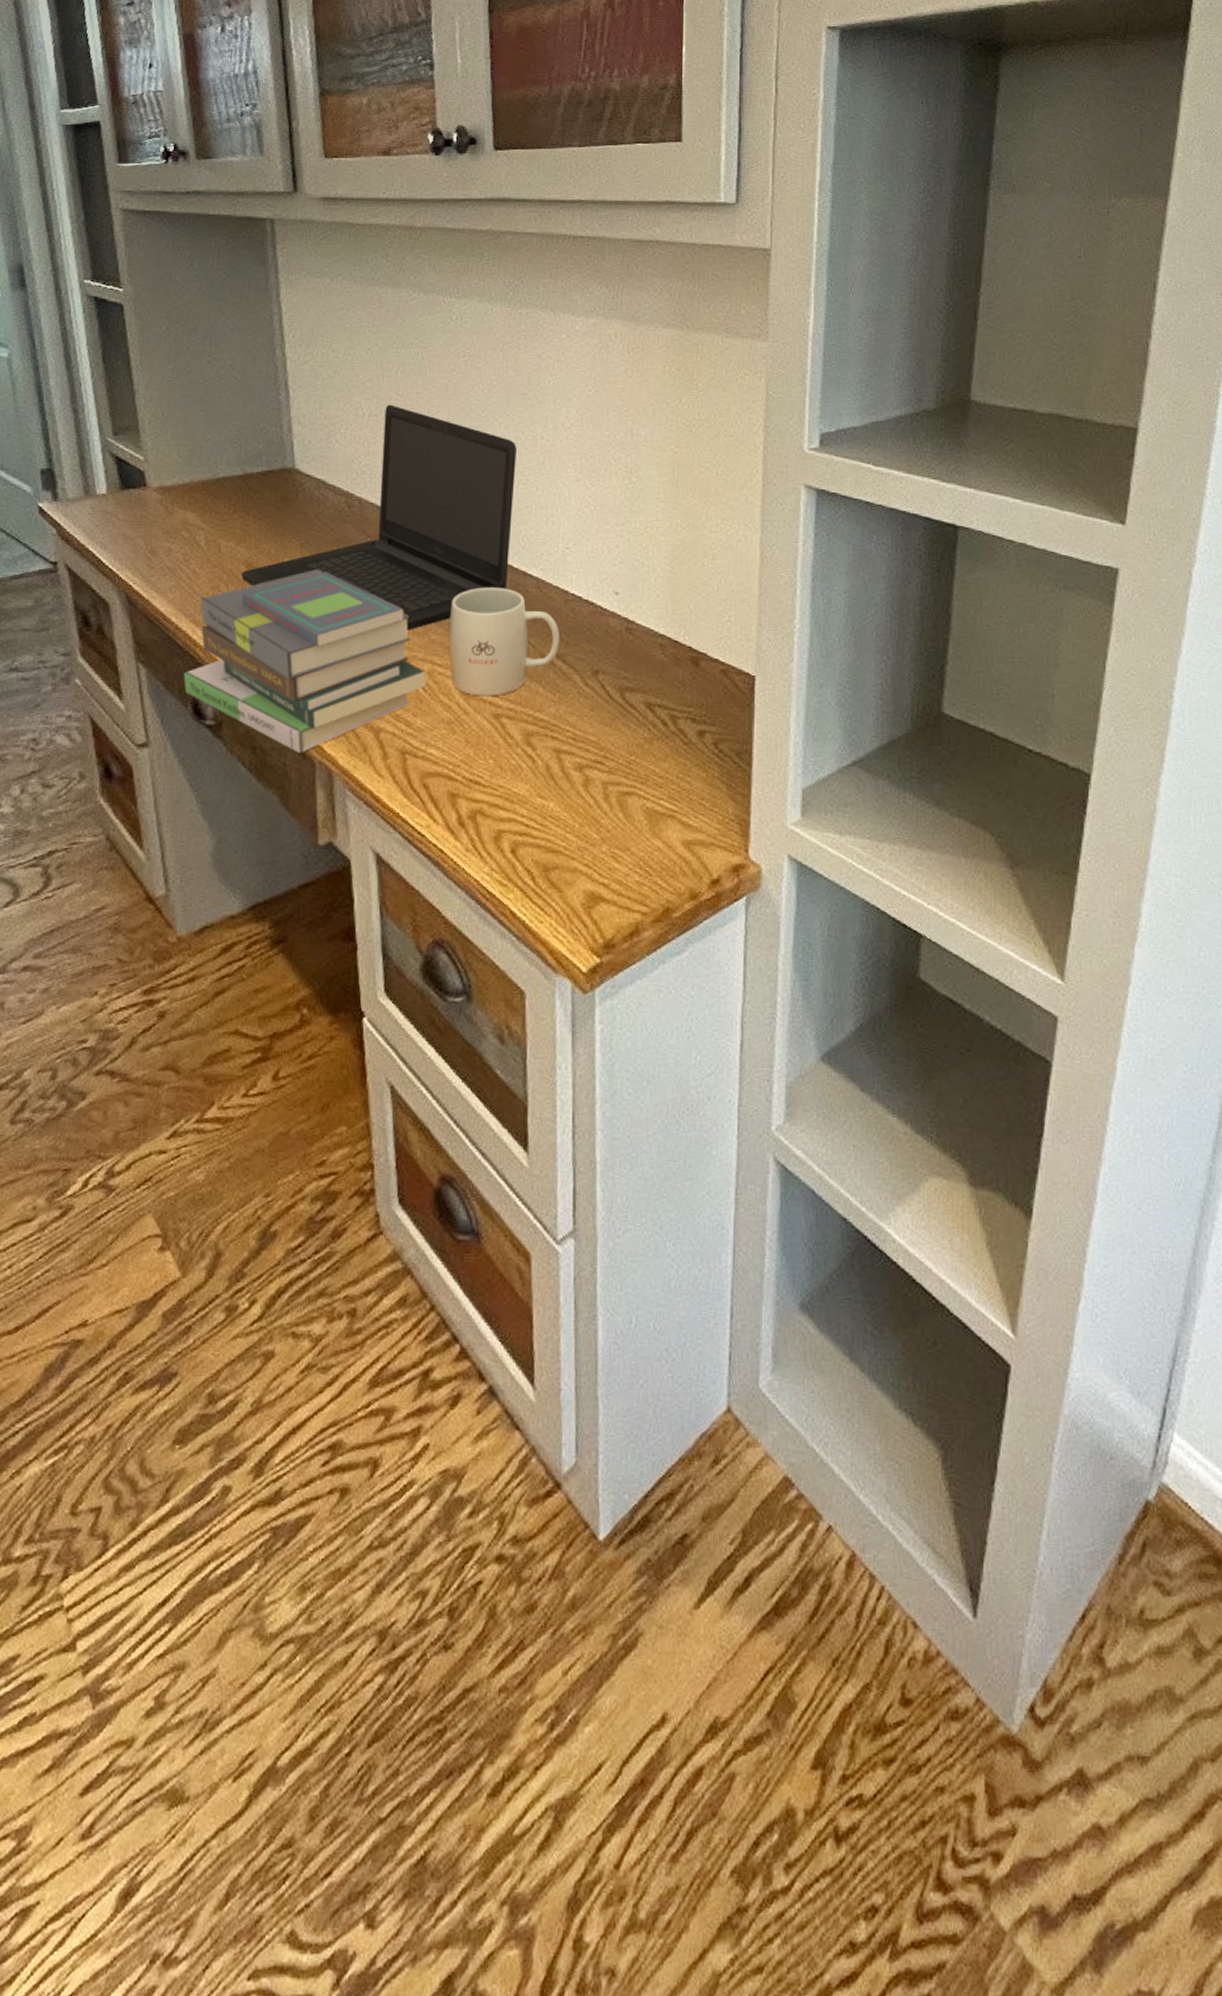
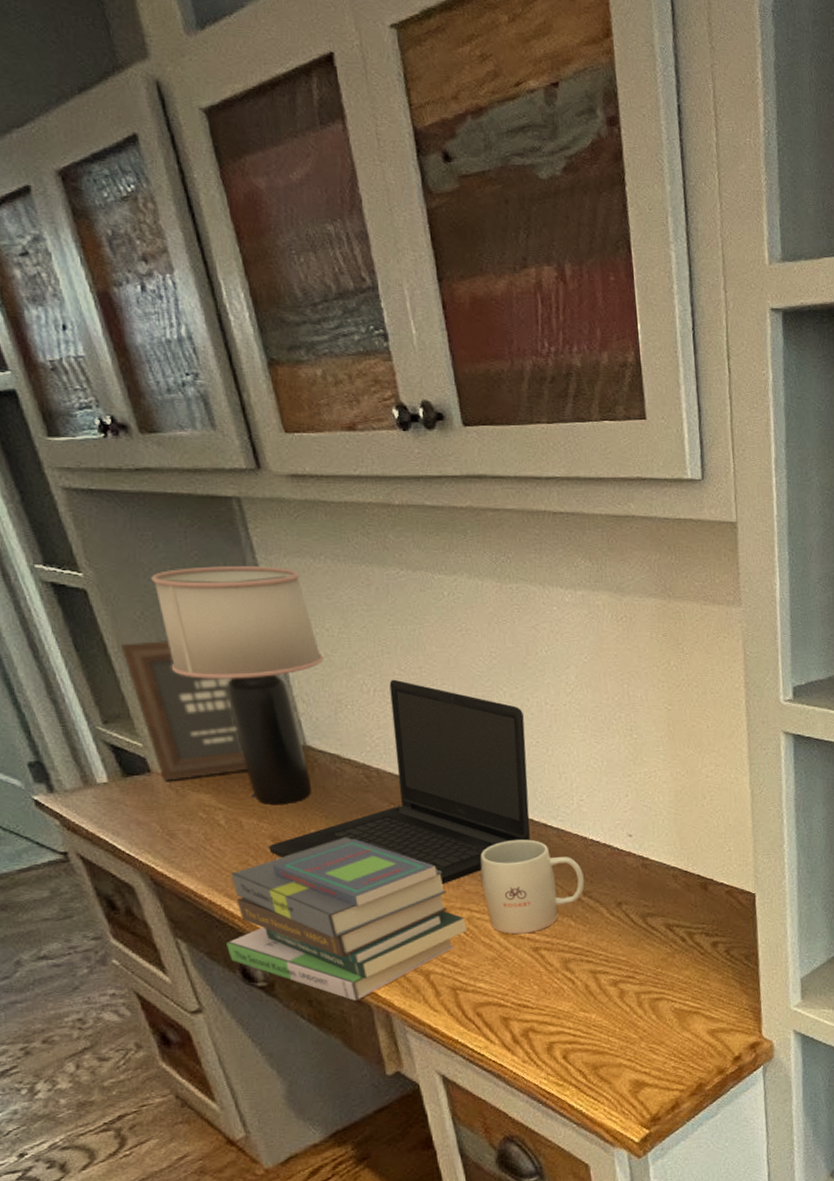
picture frame: none [142,355,236,497] -> present [121,641,247,781]
table lamp: none [181,285,325,529] -> present [151,566,324,805]

